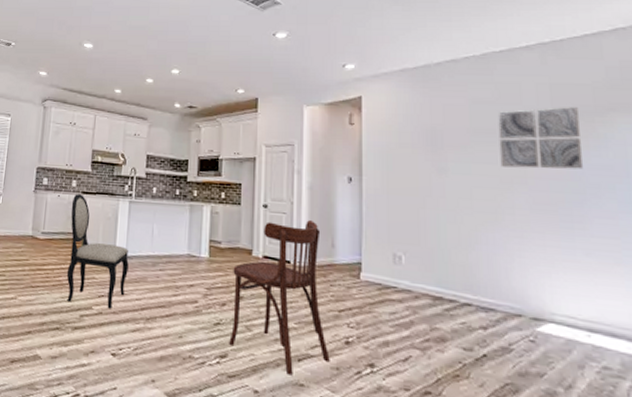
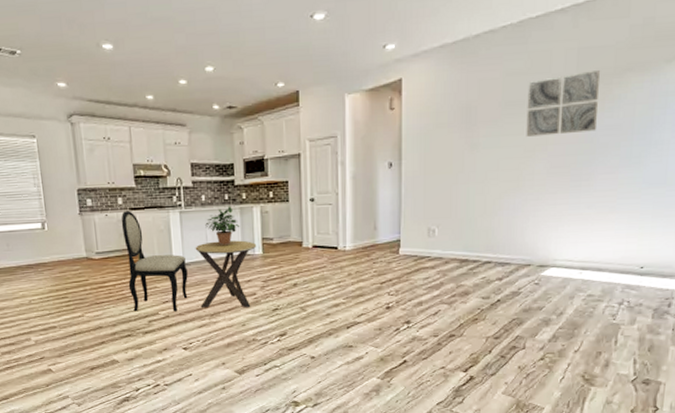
side table: none [137,236,204,318] -> present [195,240,257,308]
potted plant: none [153,202,188,244] -> present [205,206,240,246]
dining chair: present [229,220,330,376] -> none [286,208,374,340]

